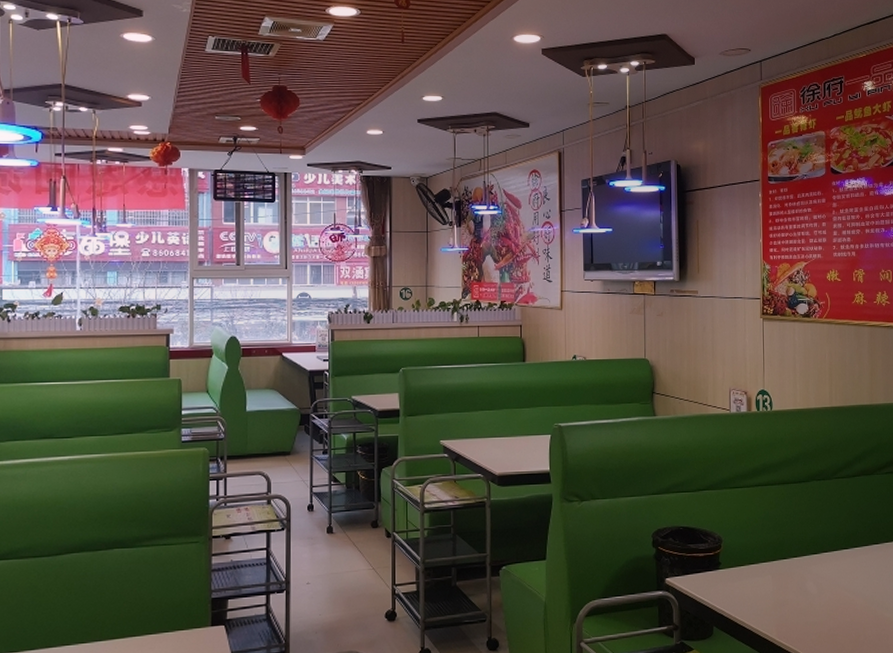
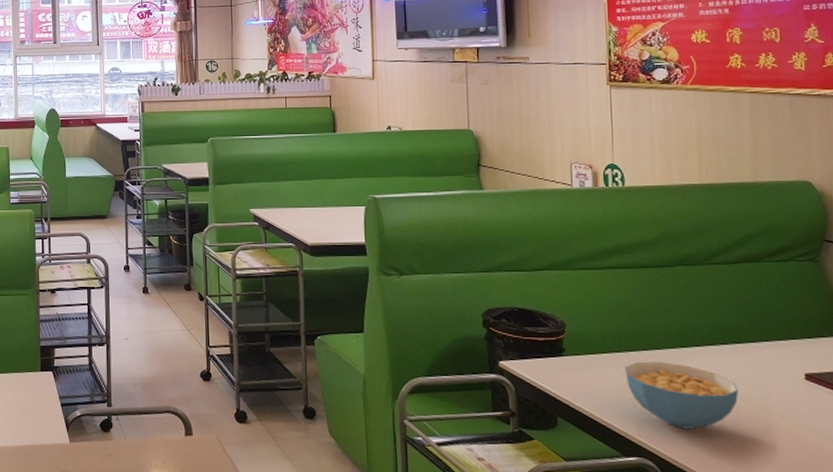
cereal bowl: none [769,568,855,628] -> present [625,361,738,429]

